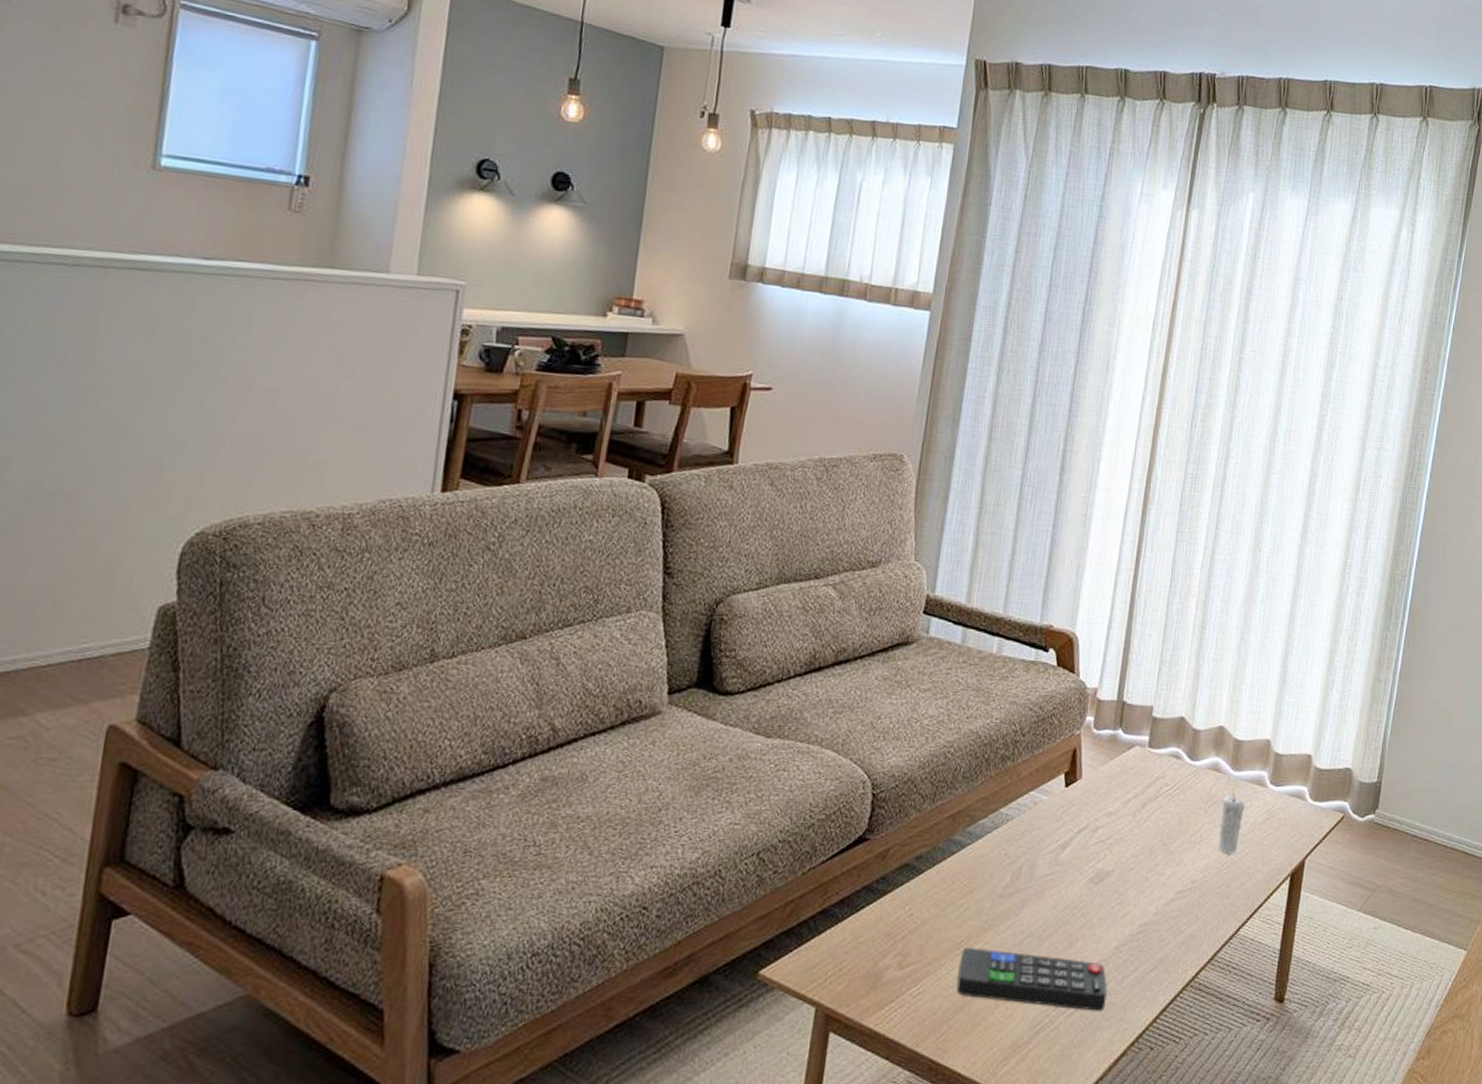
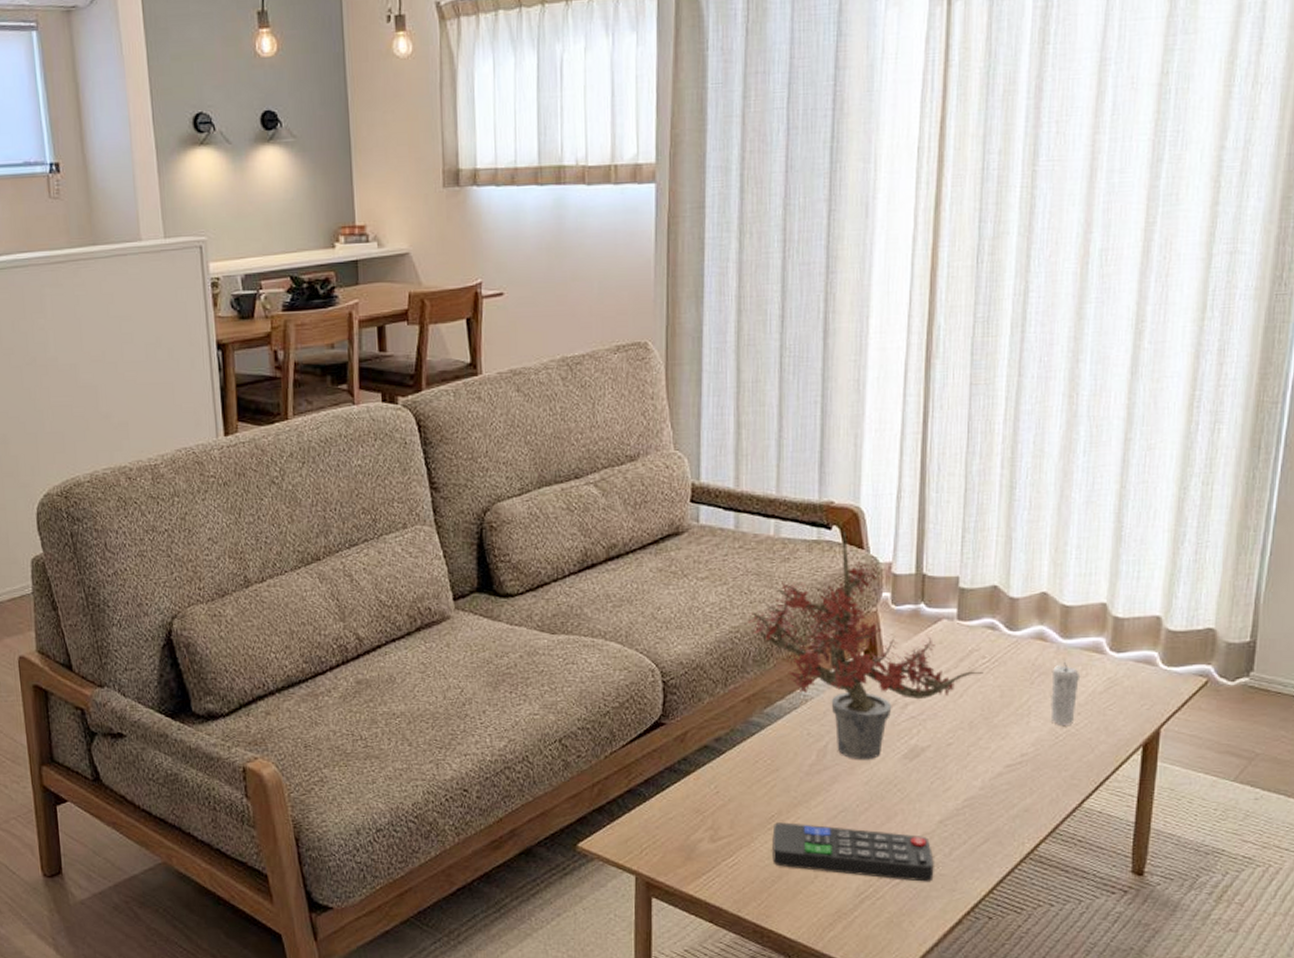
potted plant: none [962,655,1166,882] -> present [747,531,984,759]

